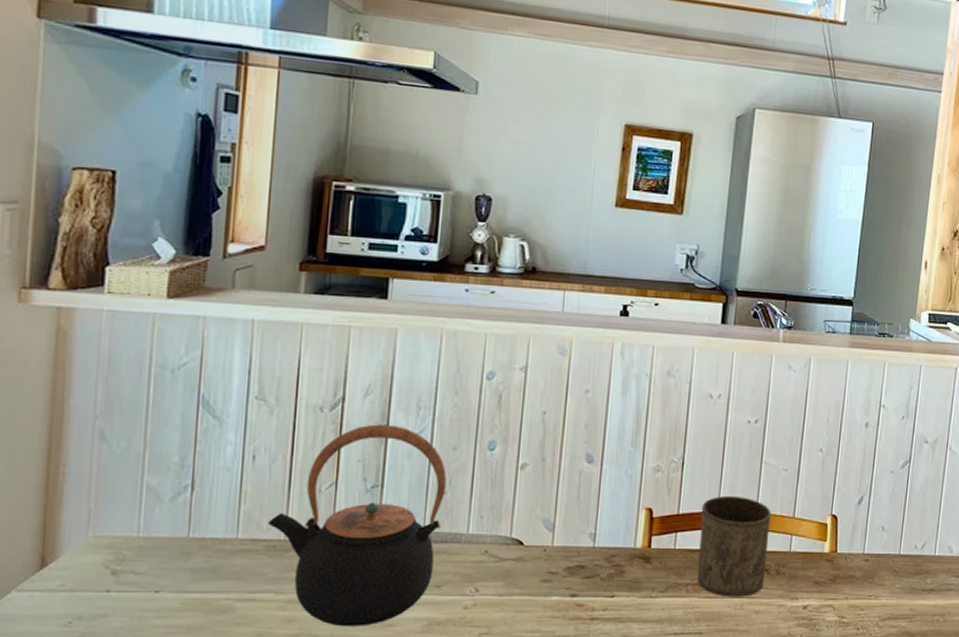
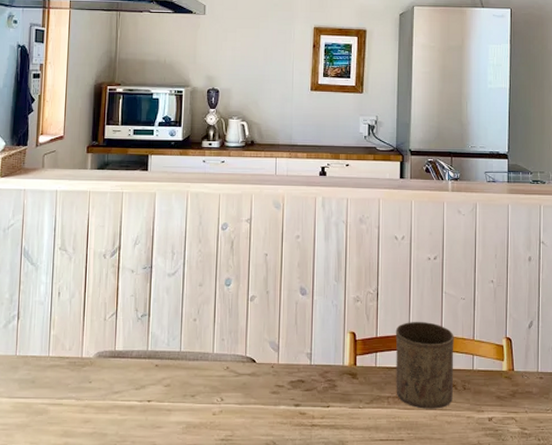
teapot: present [267,424,447,627] -> none [69,267,196,428]

